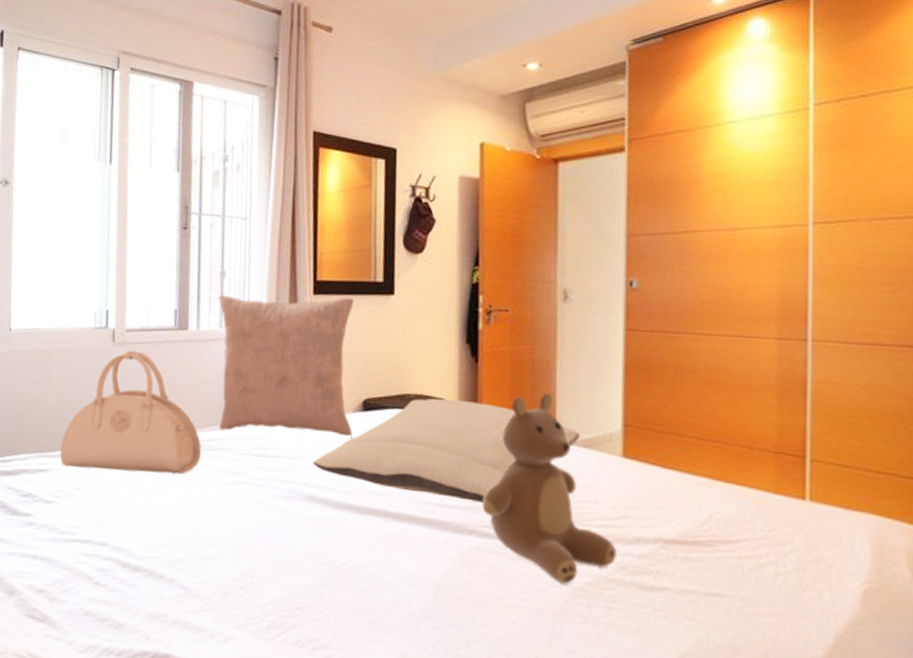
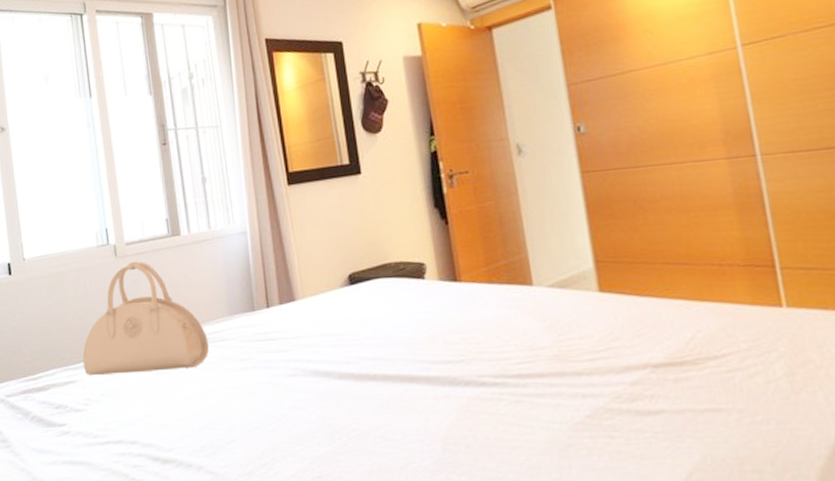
pillow: present [218,295,355,437] -> none [204,183,343,322]
pillow: present [313,397,581,503] -> none [311,261,556,354]
teddy bear: present [482,392,616,584] -> none [473,241,609,420]

